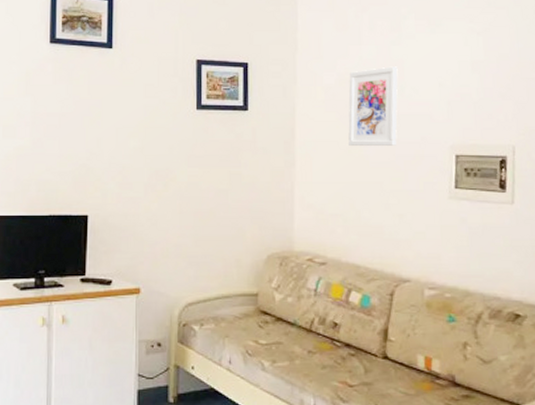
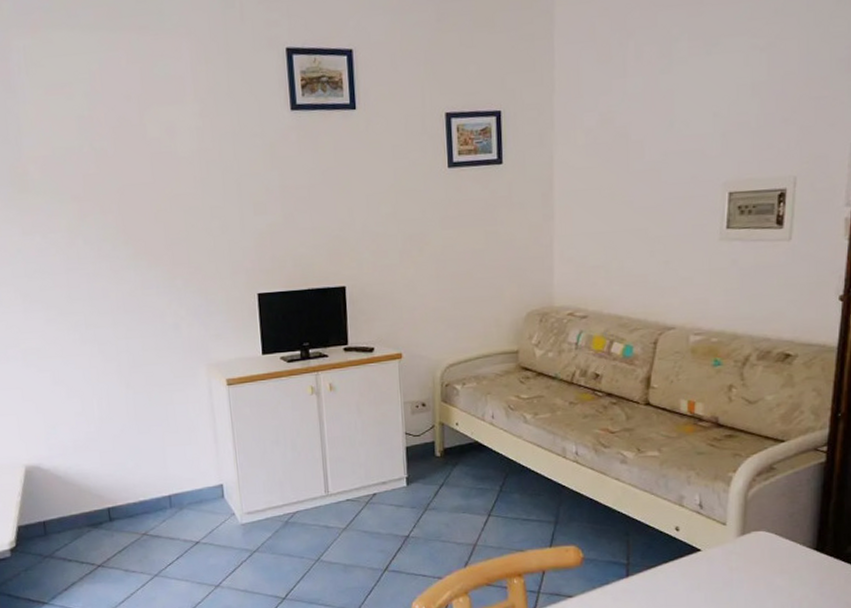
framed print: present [348,66,398,146] -> none [611,98,667,192]

